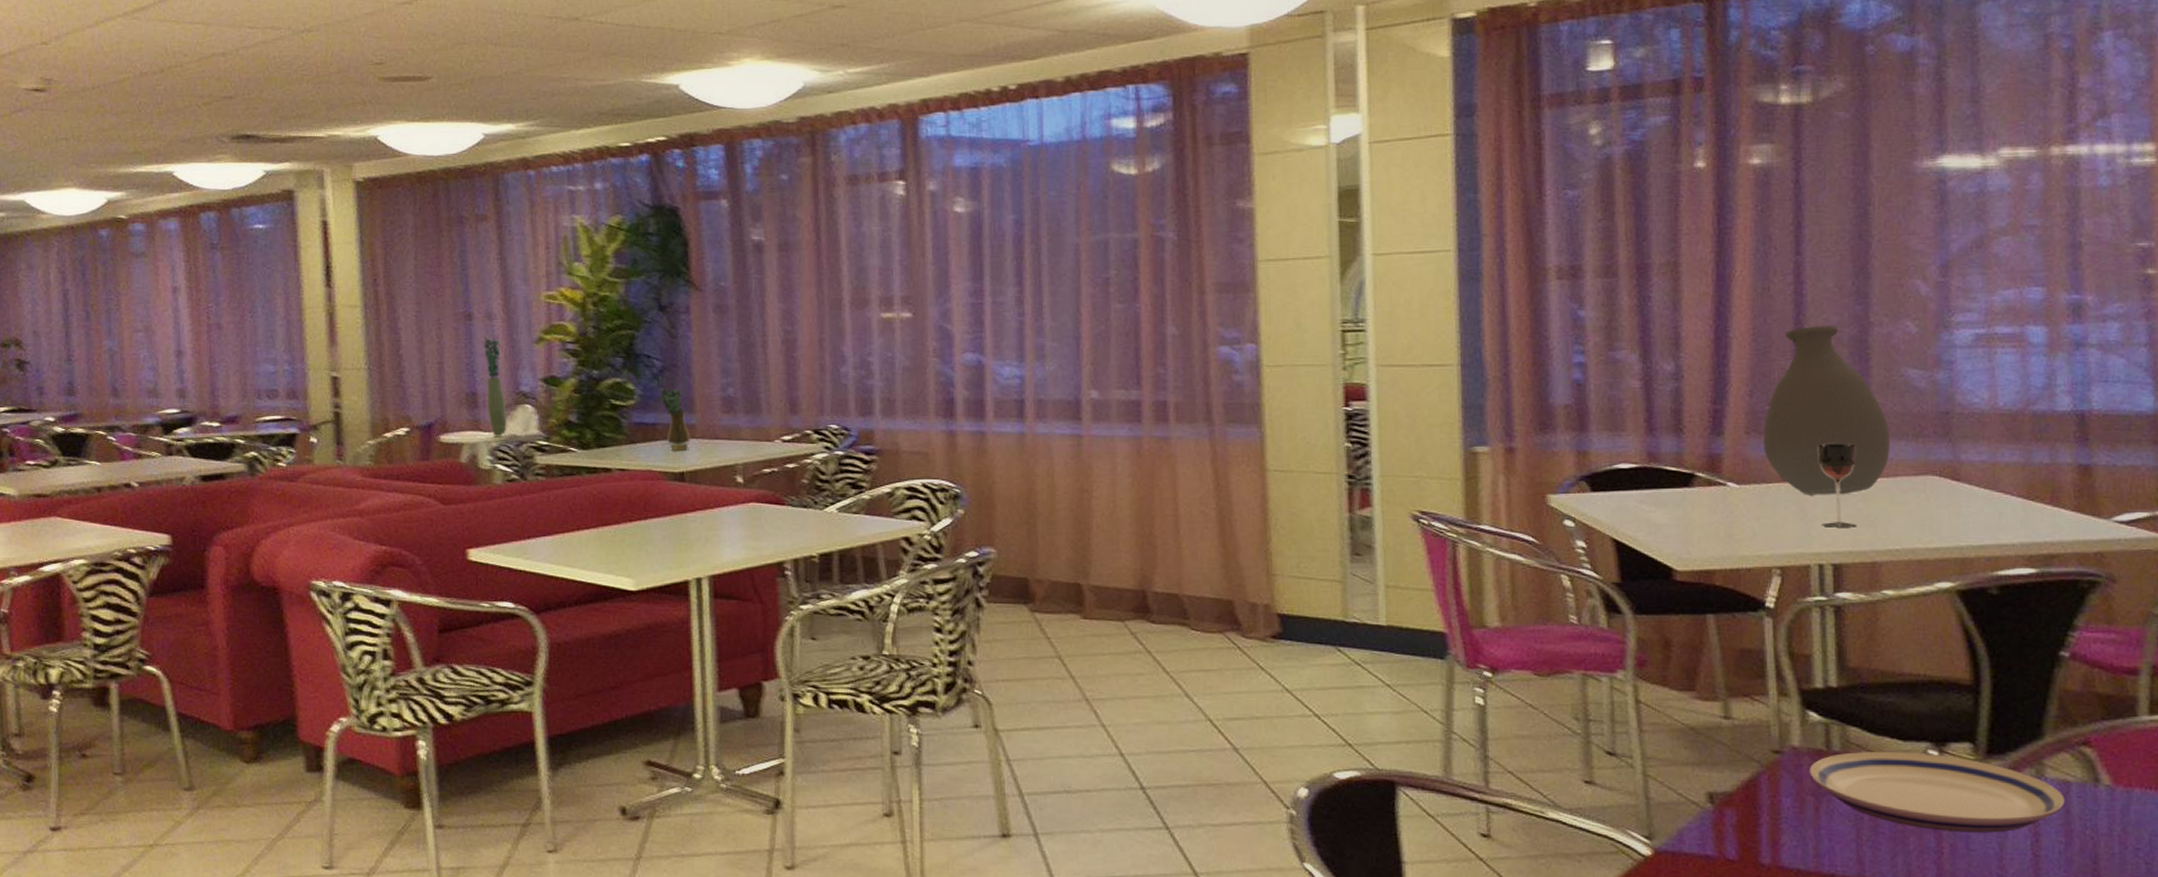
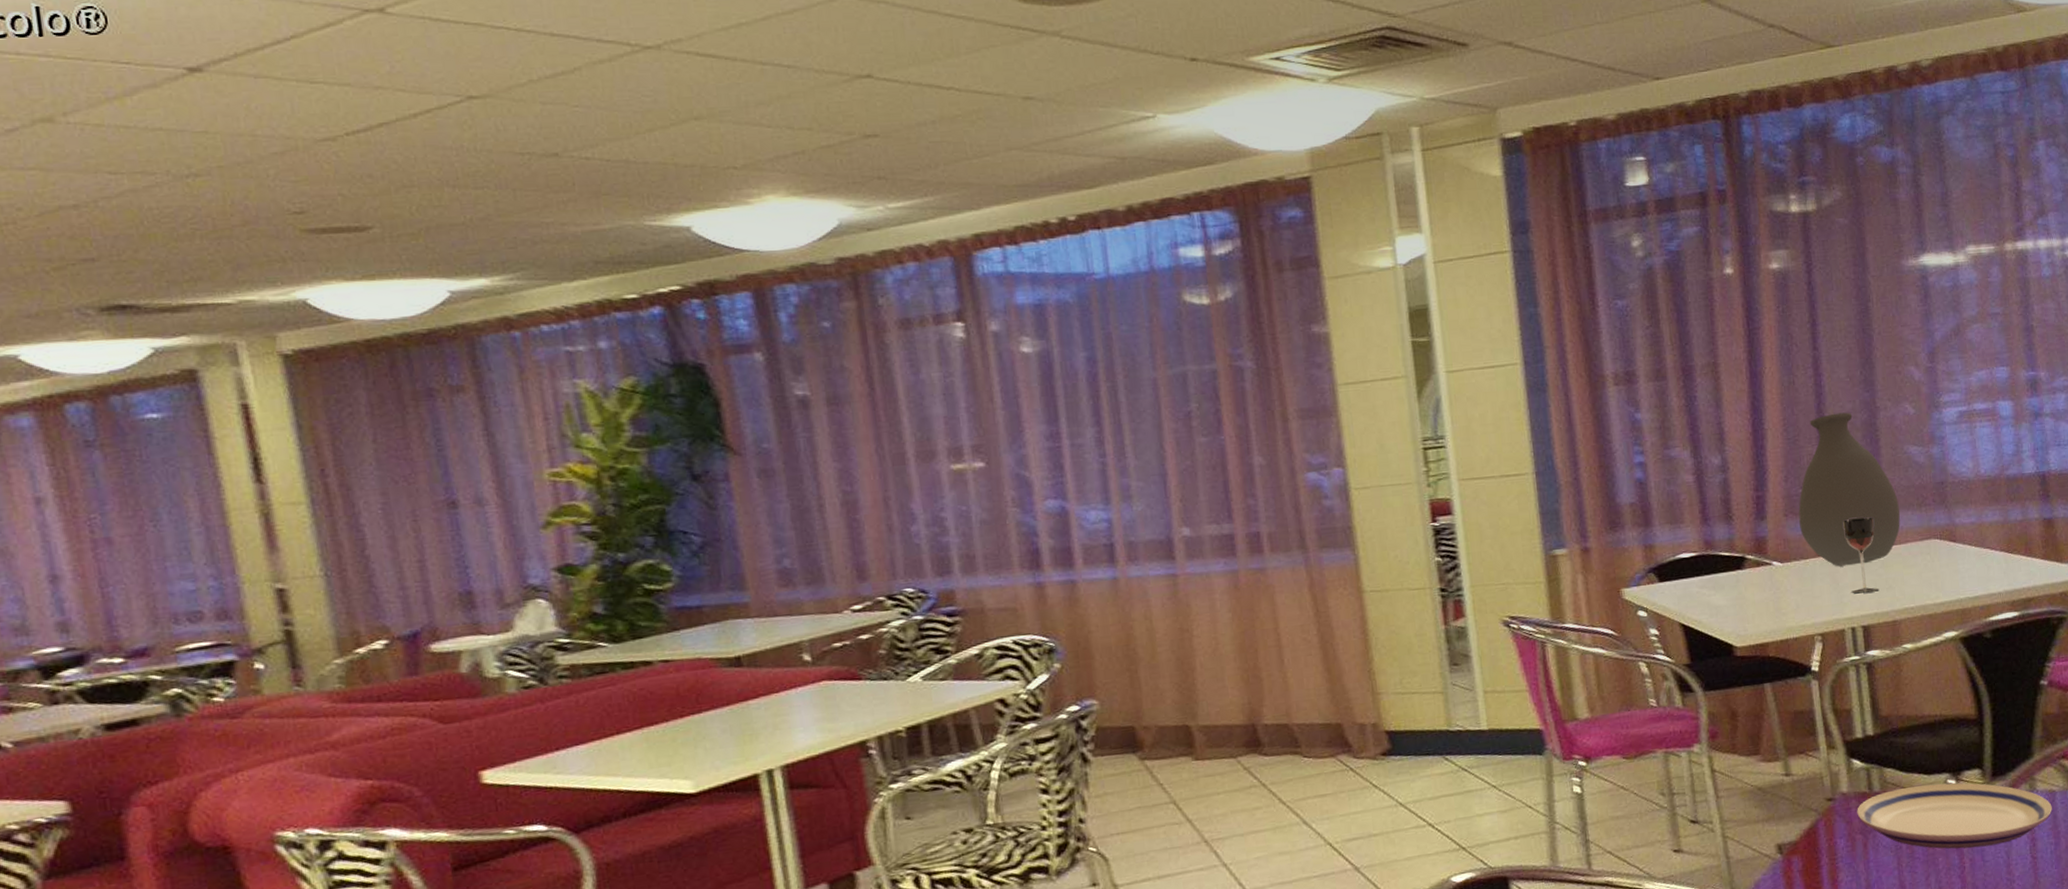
vase: present [483,337,507,437] -> none [475,525,516,640]
vase: present [660,387,690,452] -> none [703,563,745,635]

